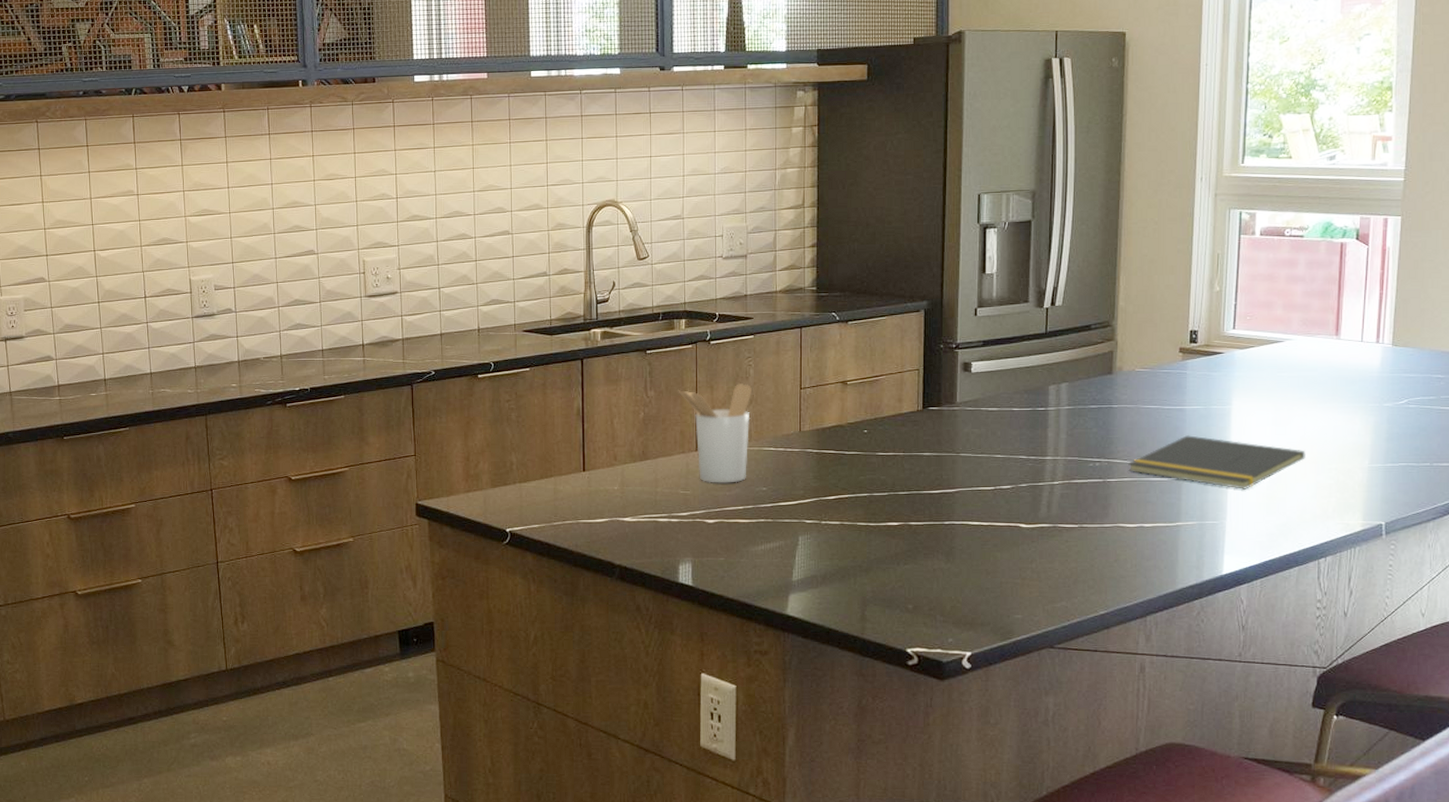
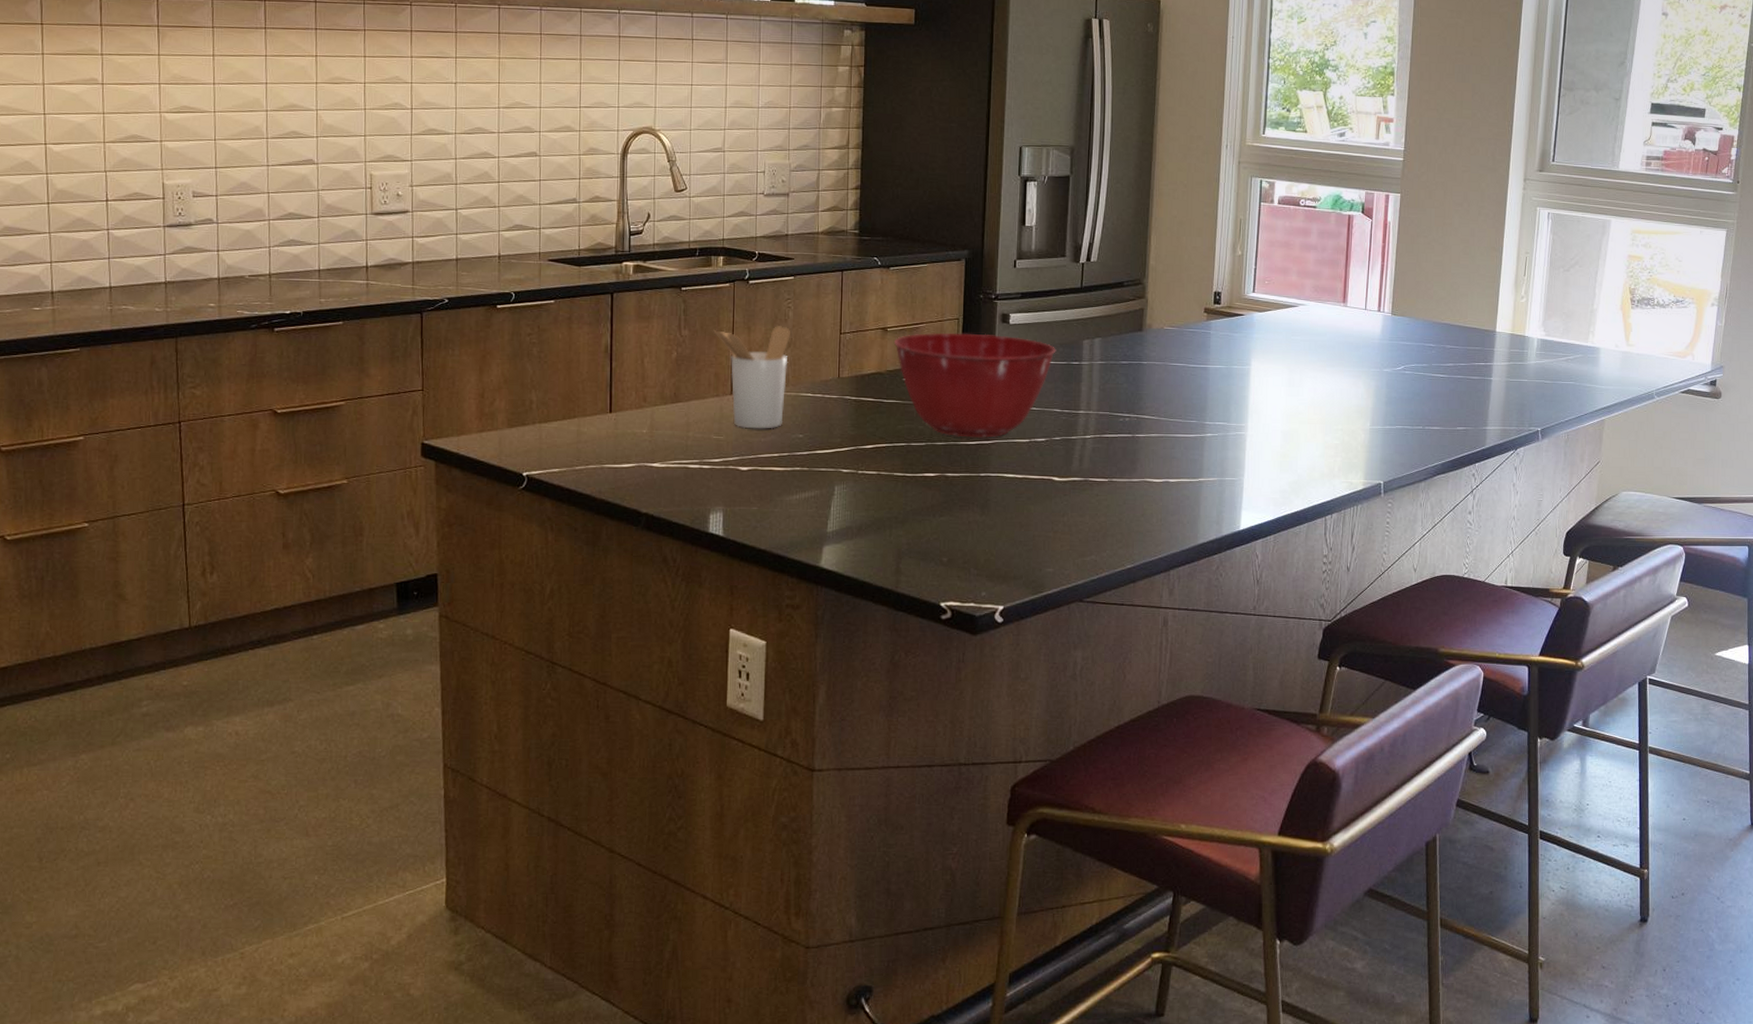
mixing bowl: none [853,383,1021,487] -> present [893,332,1056,438]
notepad: present [1128,435,1306,489] -> none [1156,393,1315,448]

